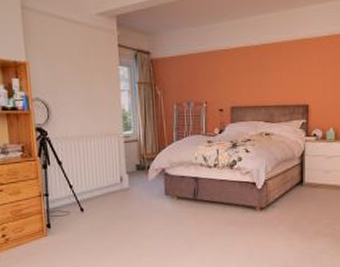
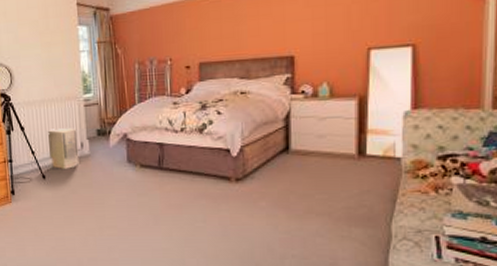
air purifier: none [86,163,119,202] -> present [47,128,79,169]

